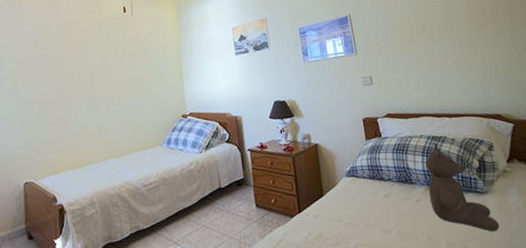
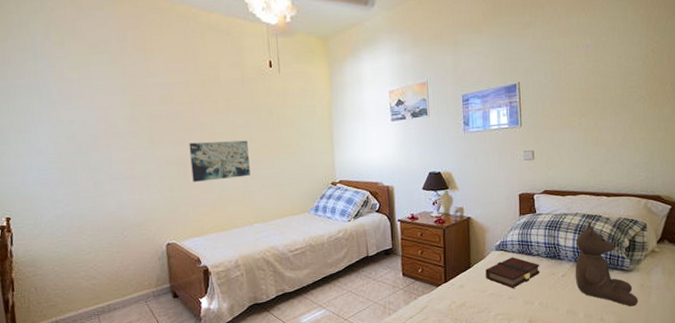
wall art: none [49,79,106,121] -> present [189,140,250,182]
book: none [338,182,394,216] -> present [485,257,540,288]

